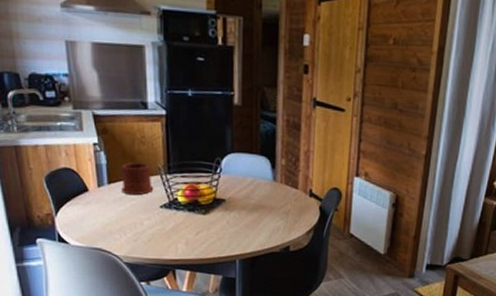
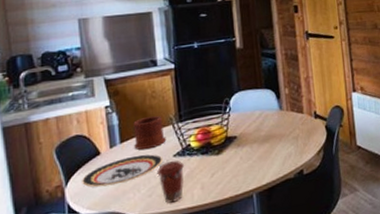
plate: none [71,199,150,224] -> present [82,154,163,188]
coffee cup: none [143,211,170,253] -> present [157,160,185,204]

